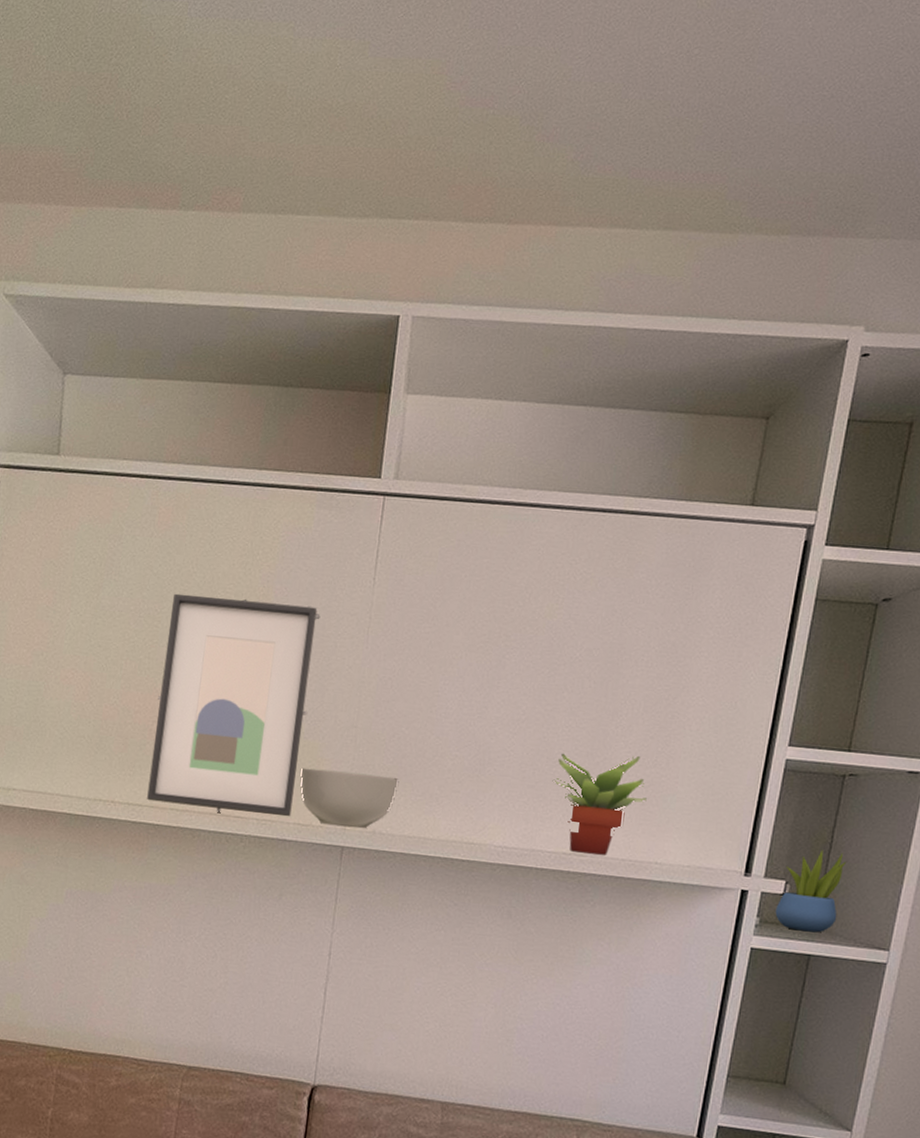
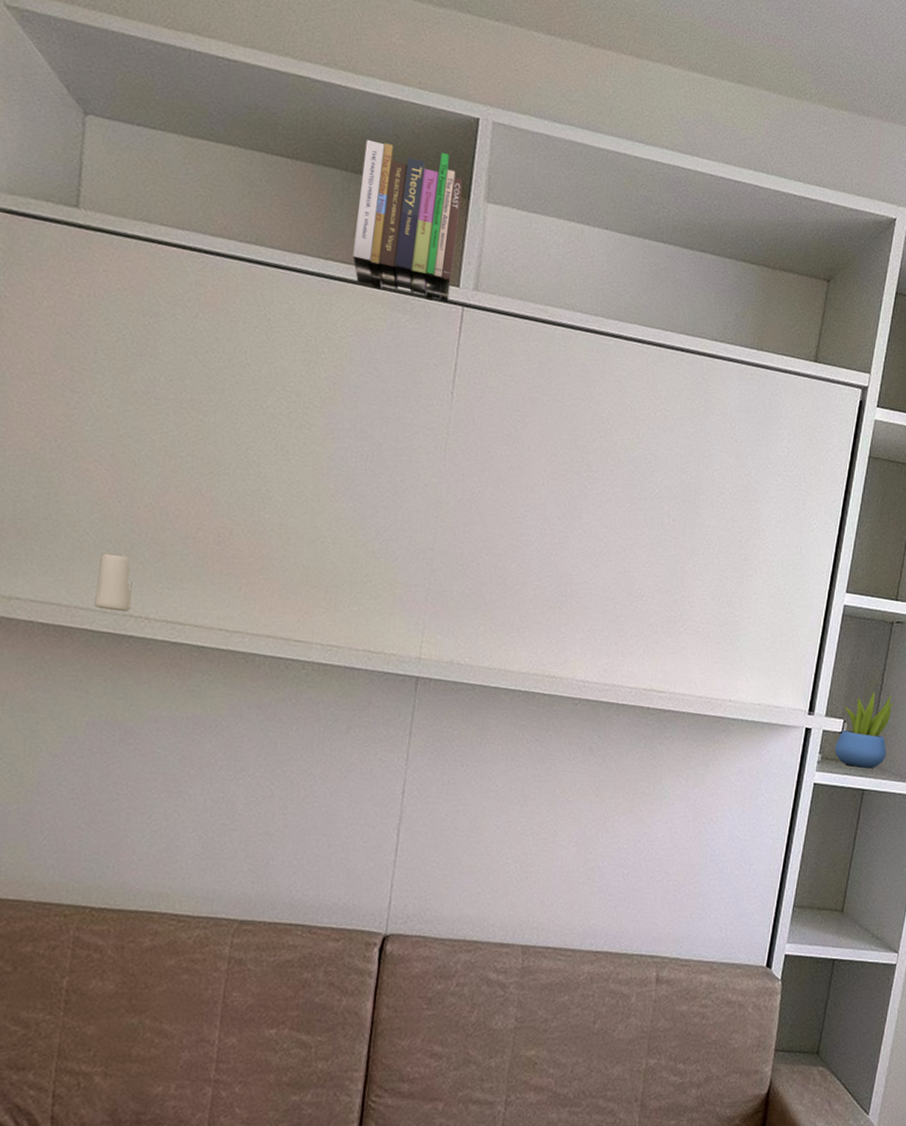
candle: none [72,747,102,797] -> present [94,552,133,612]
picture frame: present [147,593,320,817] -> none [190,385,392,643]
books: none [284,354,384,494] -> present [352,140,463,302]
bowl: present [300,768,399,828] -> none [370,590,479,658]
succulent plant: present [553,754,647,856] -> none [634,589,722,693]

